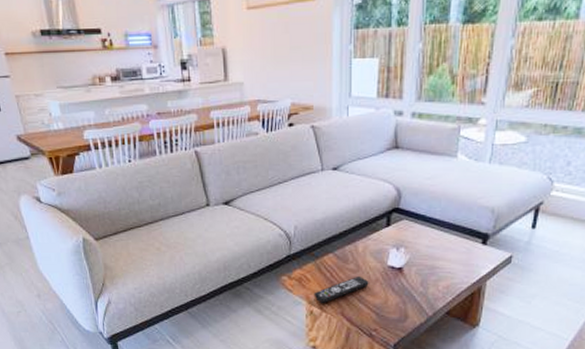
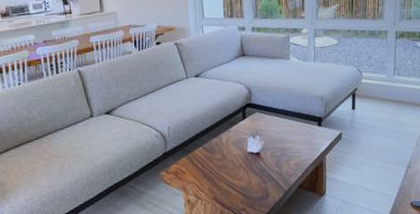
remote control: present [314,275,369,303] -> none [189,163,234,192]

